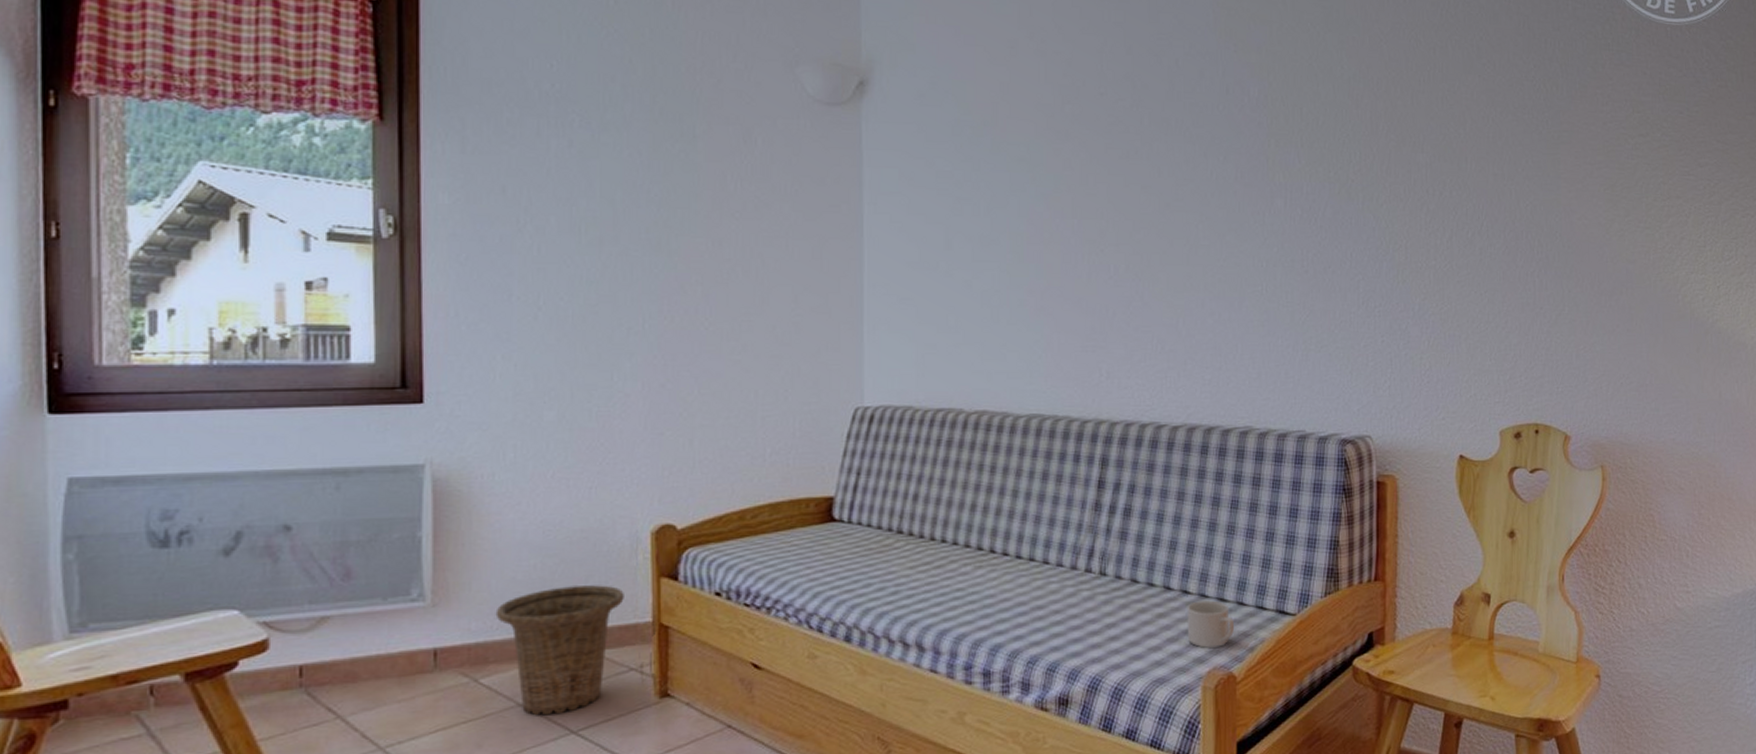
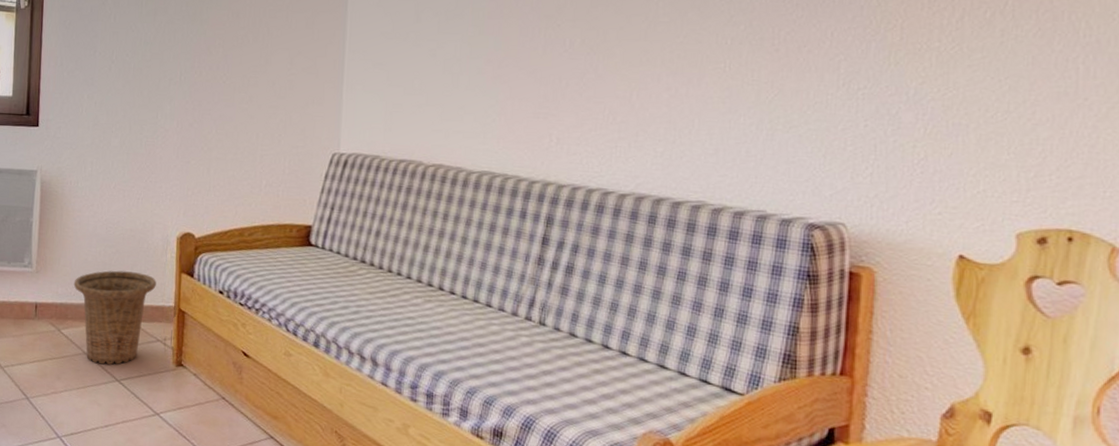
mug: present [1187,600,1234,648] -> none [623,363,674,412]

